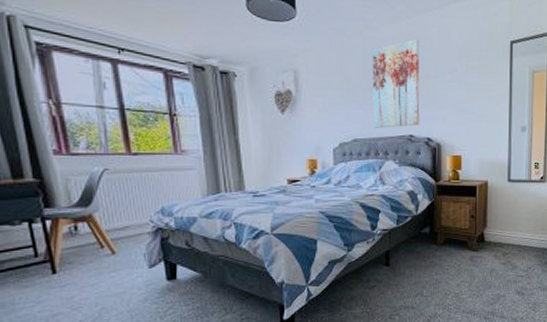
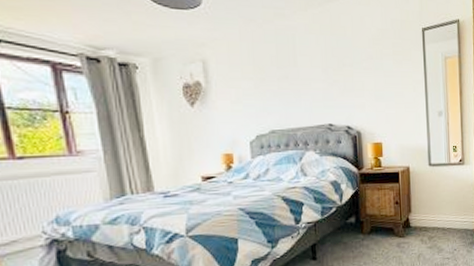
wall art: present [372,39,420,128] -> none [285,27,339,118]

